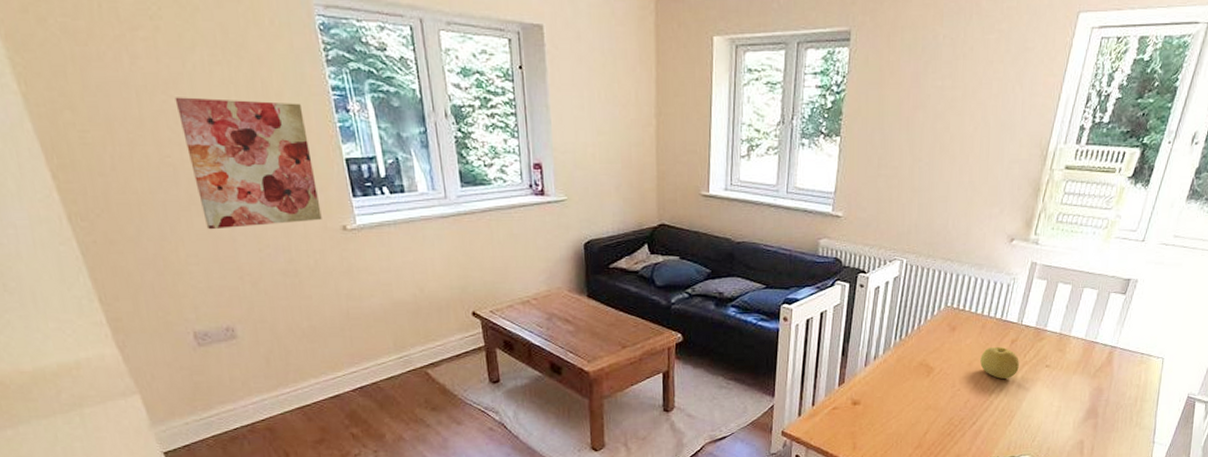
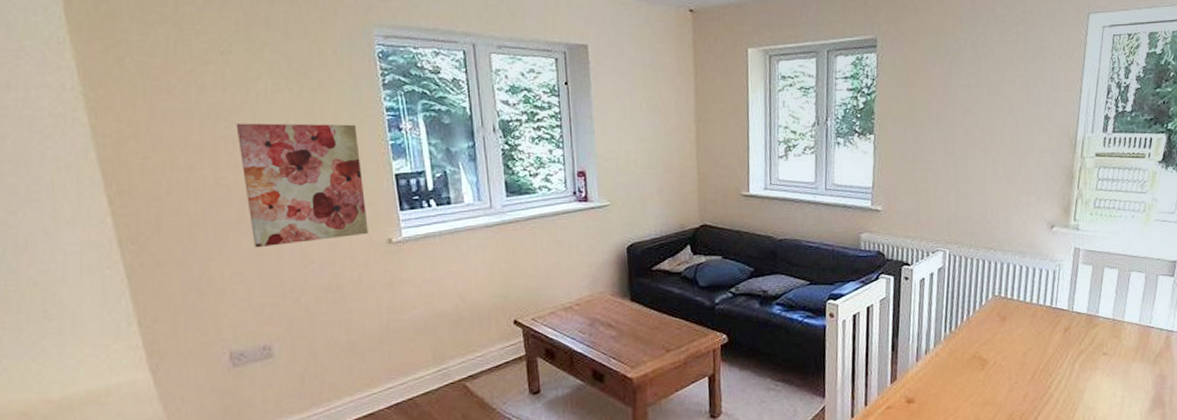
fruit: present [980,346,1019,379] -> none [1034,335,1076,369]

